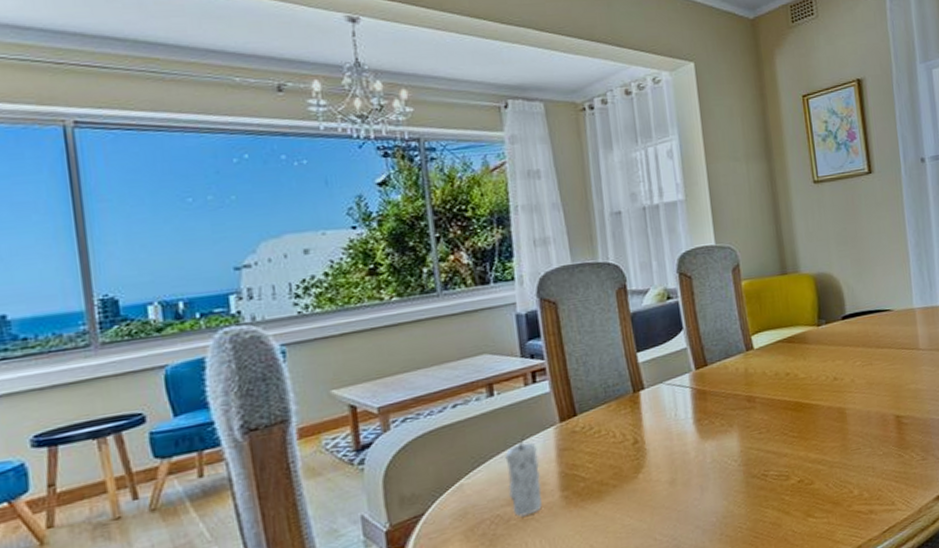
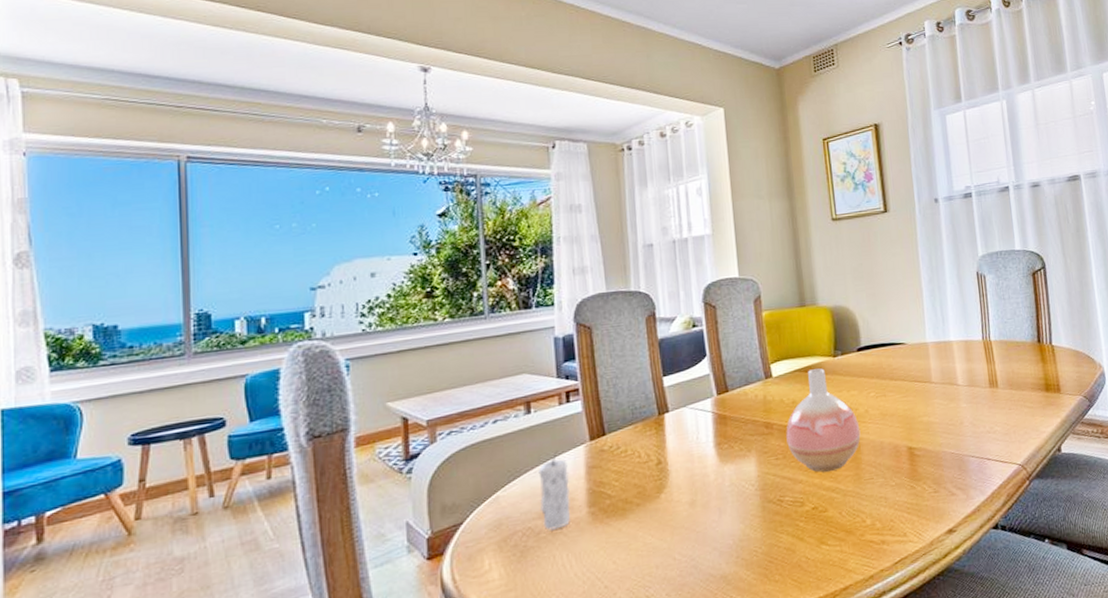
vase: none [769,338,847,445] -> present [786,368,861,473]

